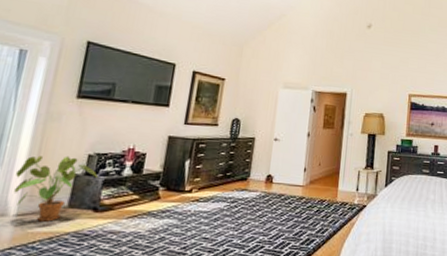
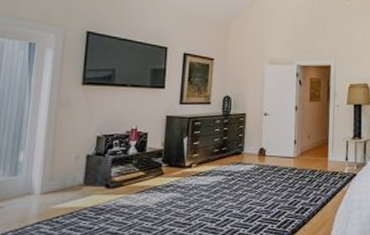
house plant: present [14,155,98,222] -> none [37,138,107,198]

